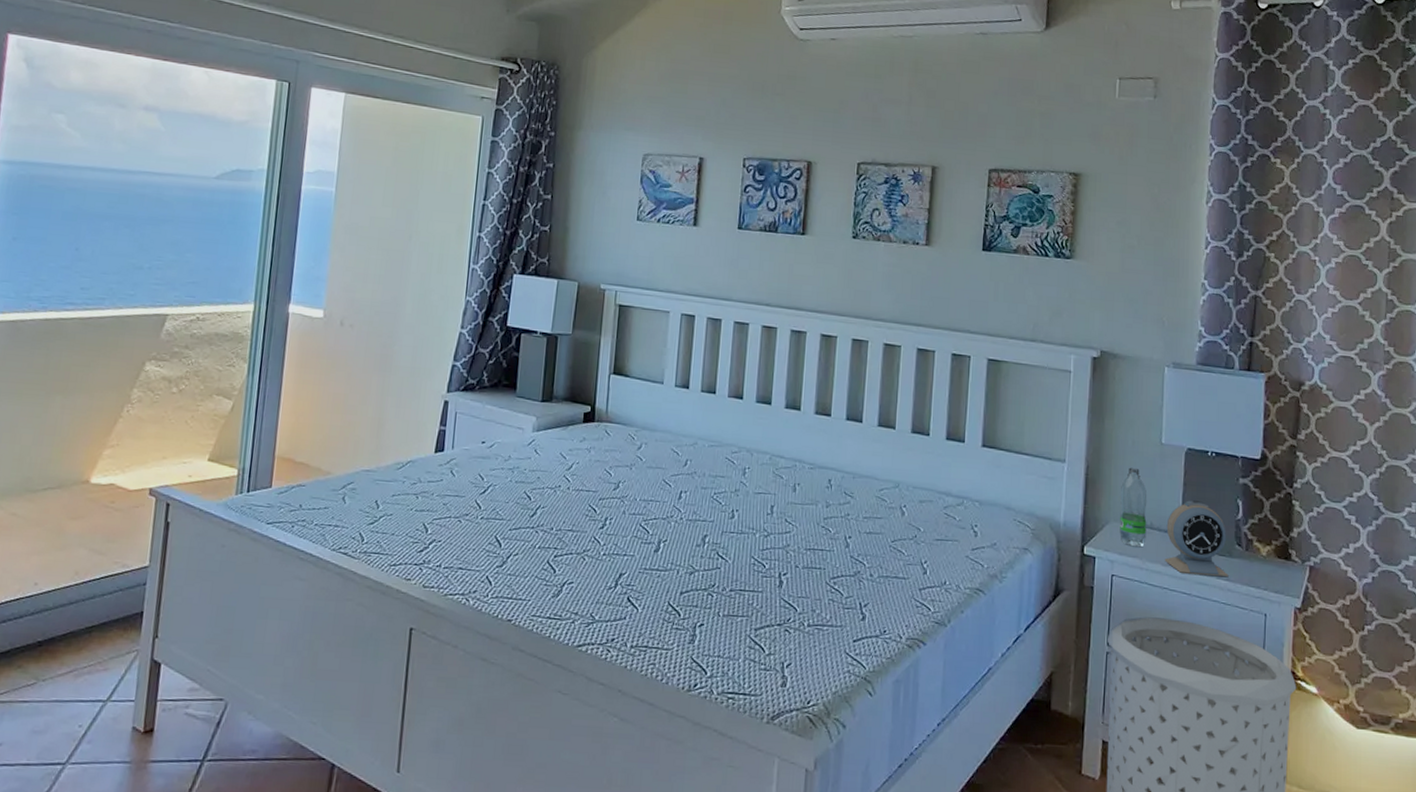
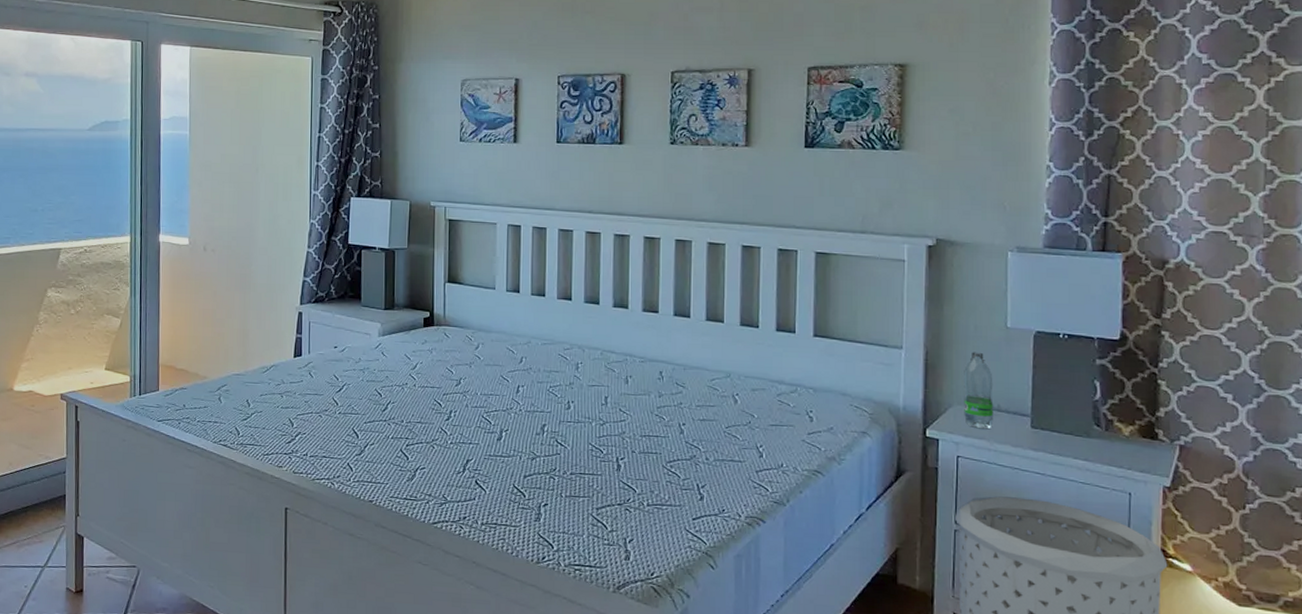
alarm clock: present [1164,500,1229,576] -> none [1014,382,1087,456]

